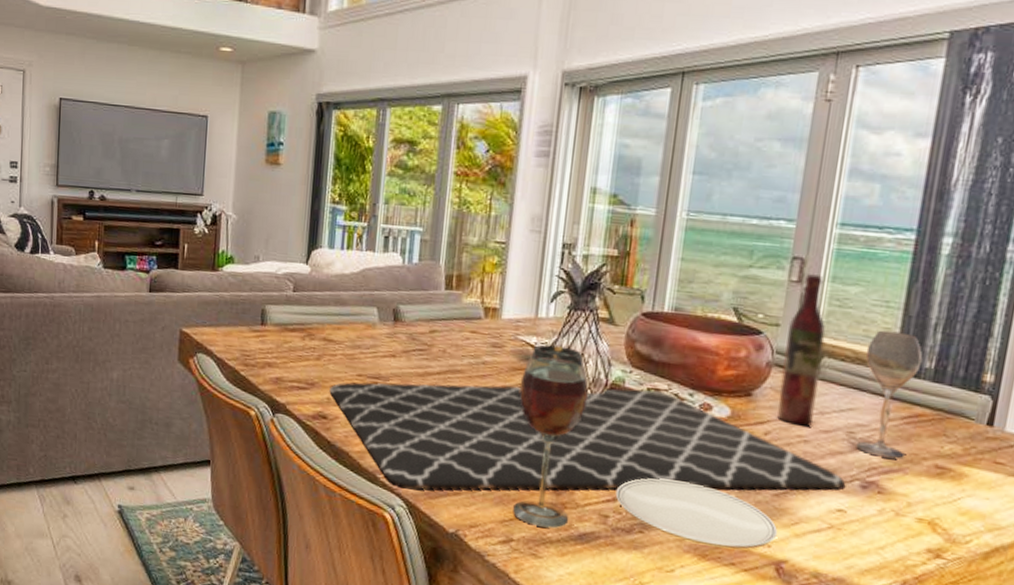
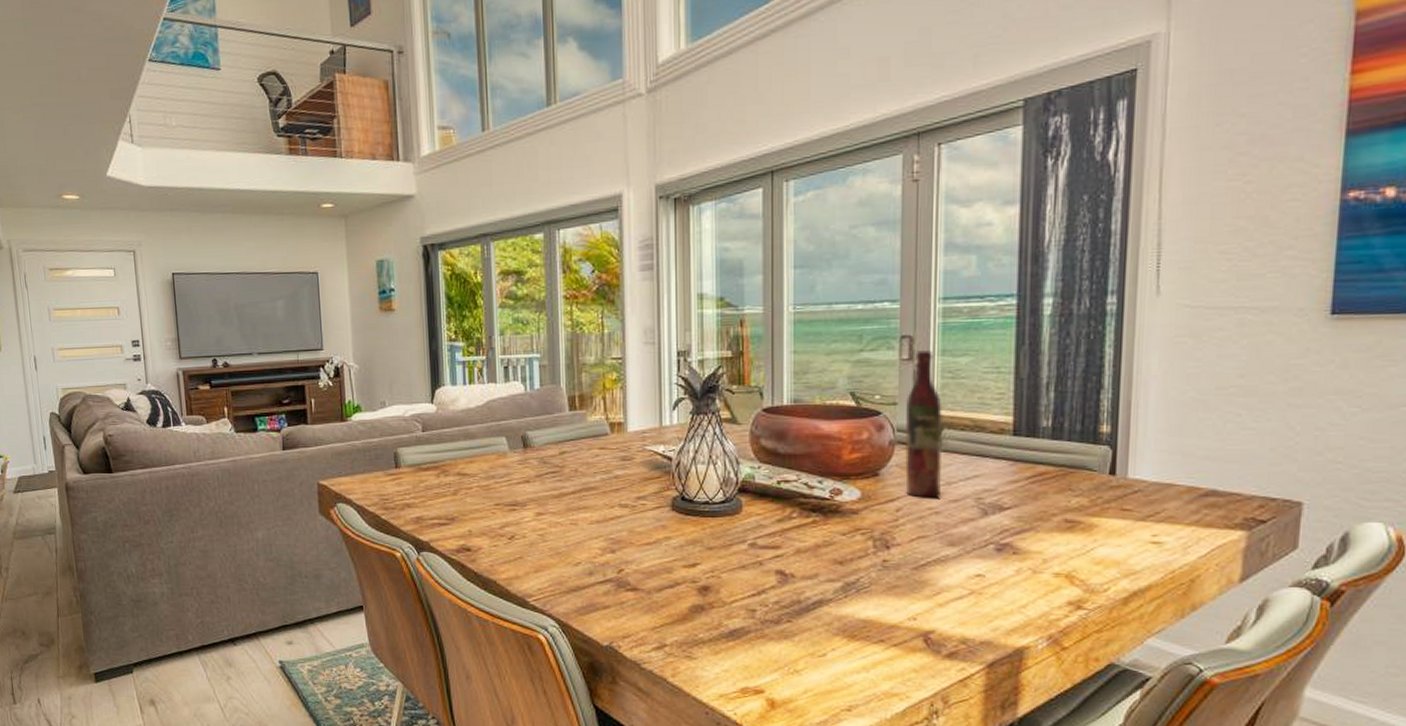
placemat: present [329,382,845,490] -> none [470,482,980,608]
wineglass: present [513,344,589,529] -> none [653,451,722,629]
plate: present [615,477,778,550] -> none [760,567,922,627]
wineglass: present [856,330,923,459] -> none [983,395,1039,518]

